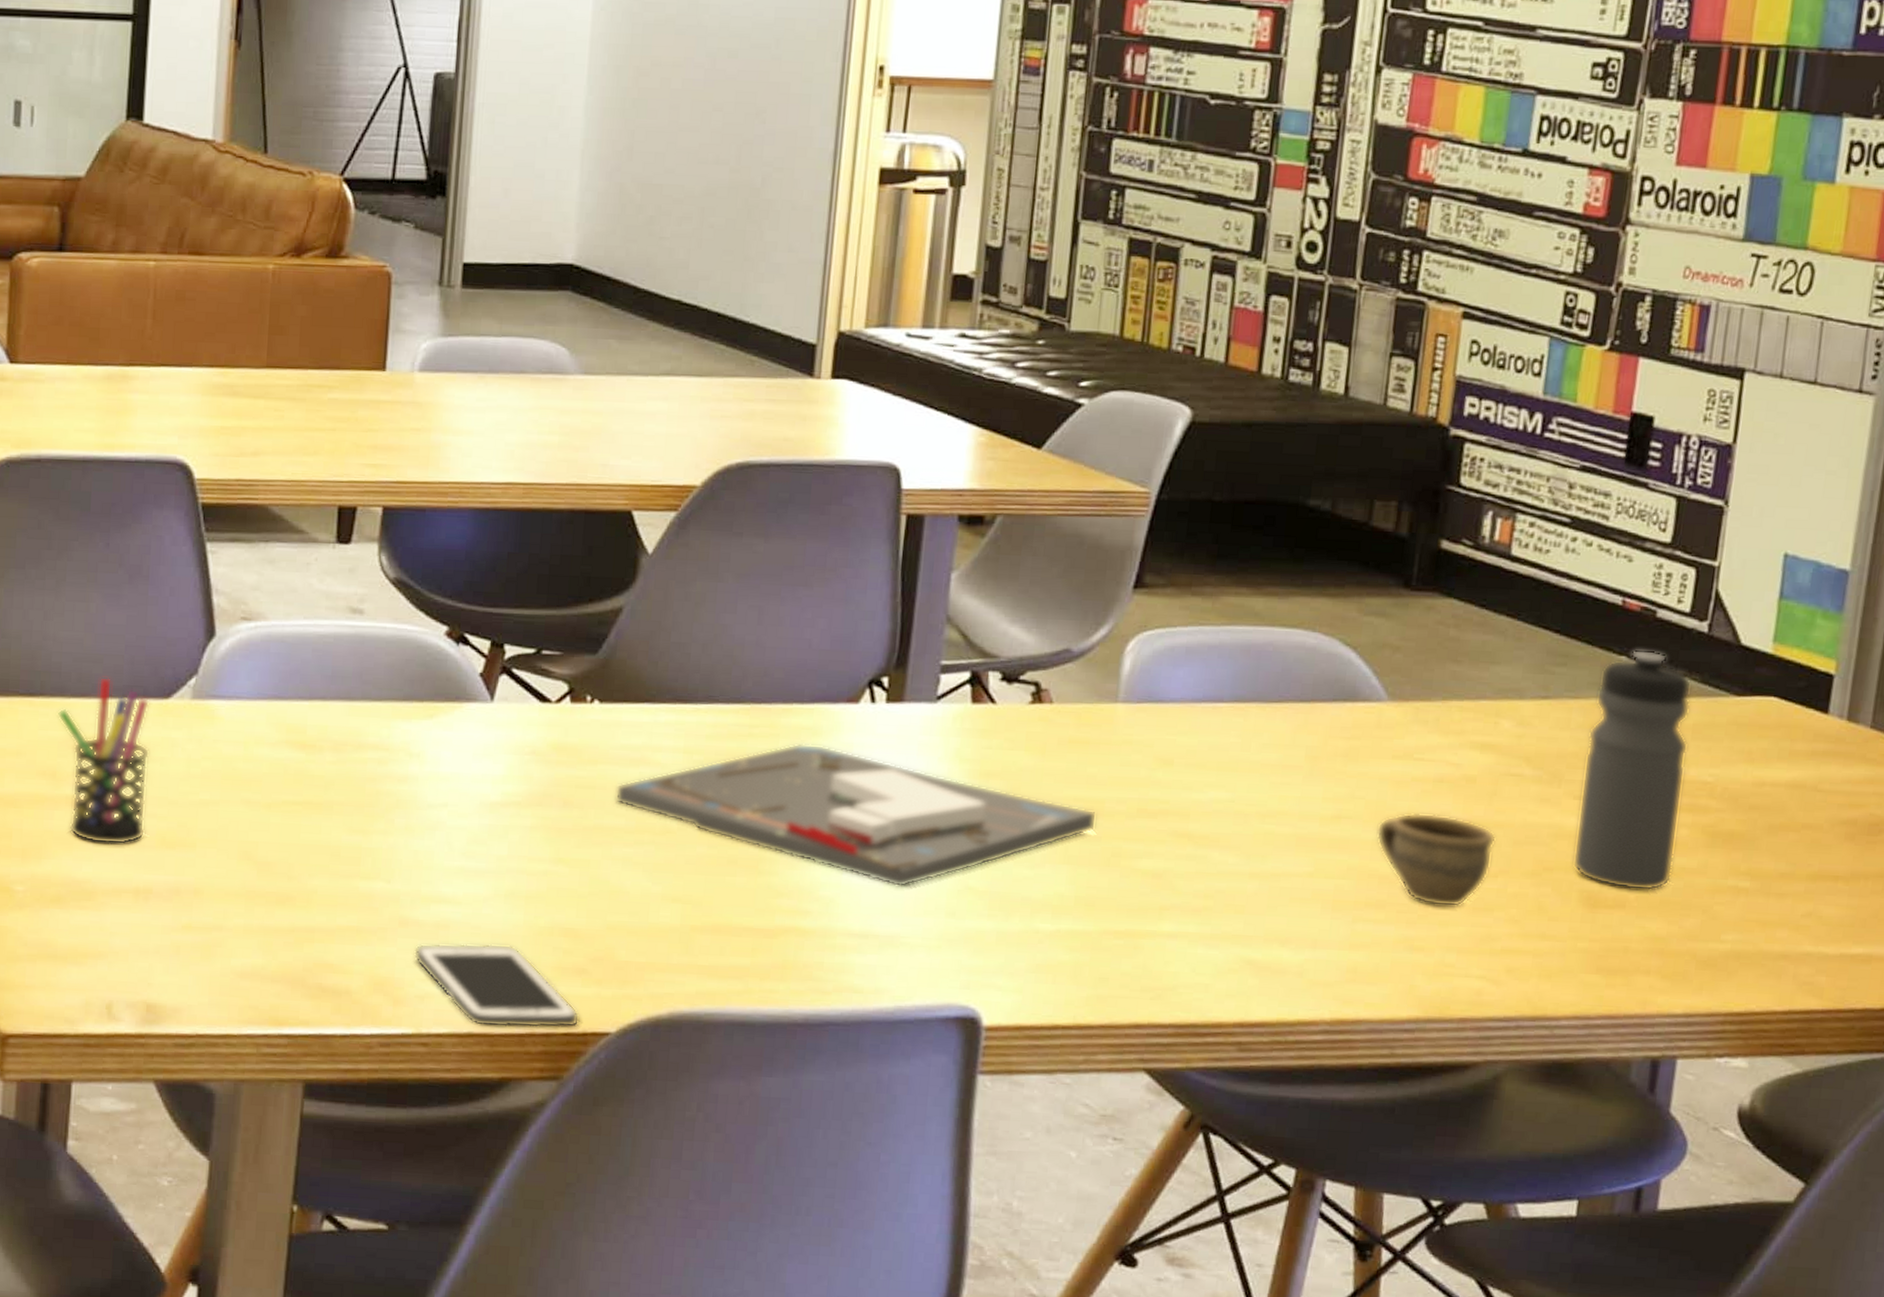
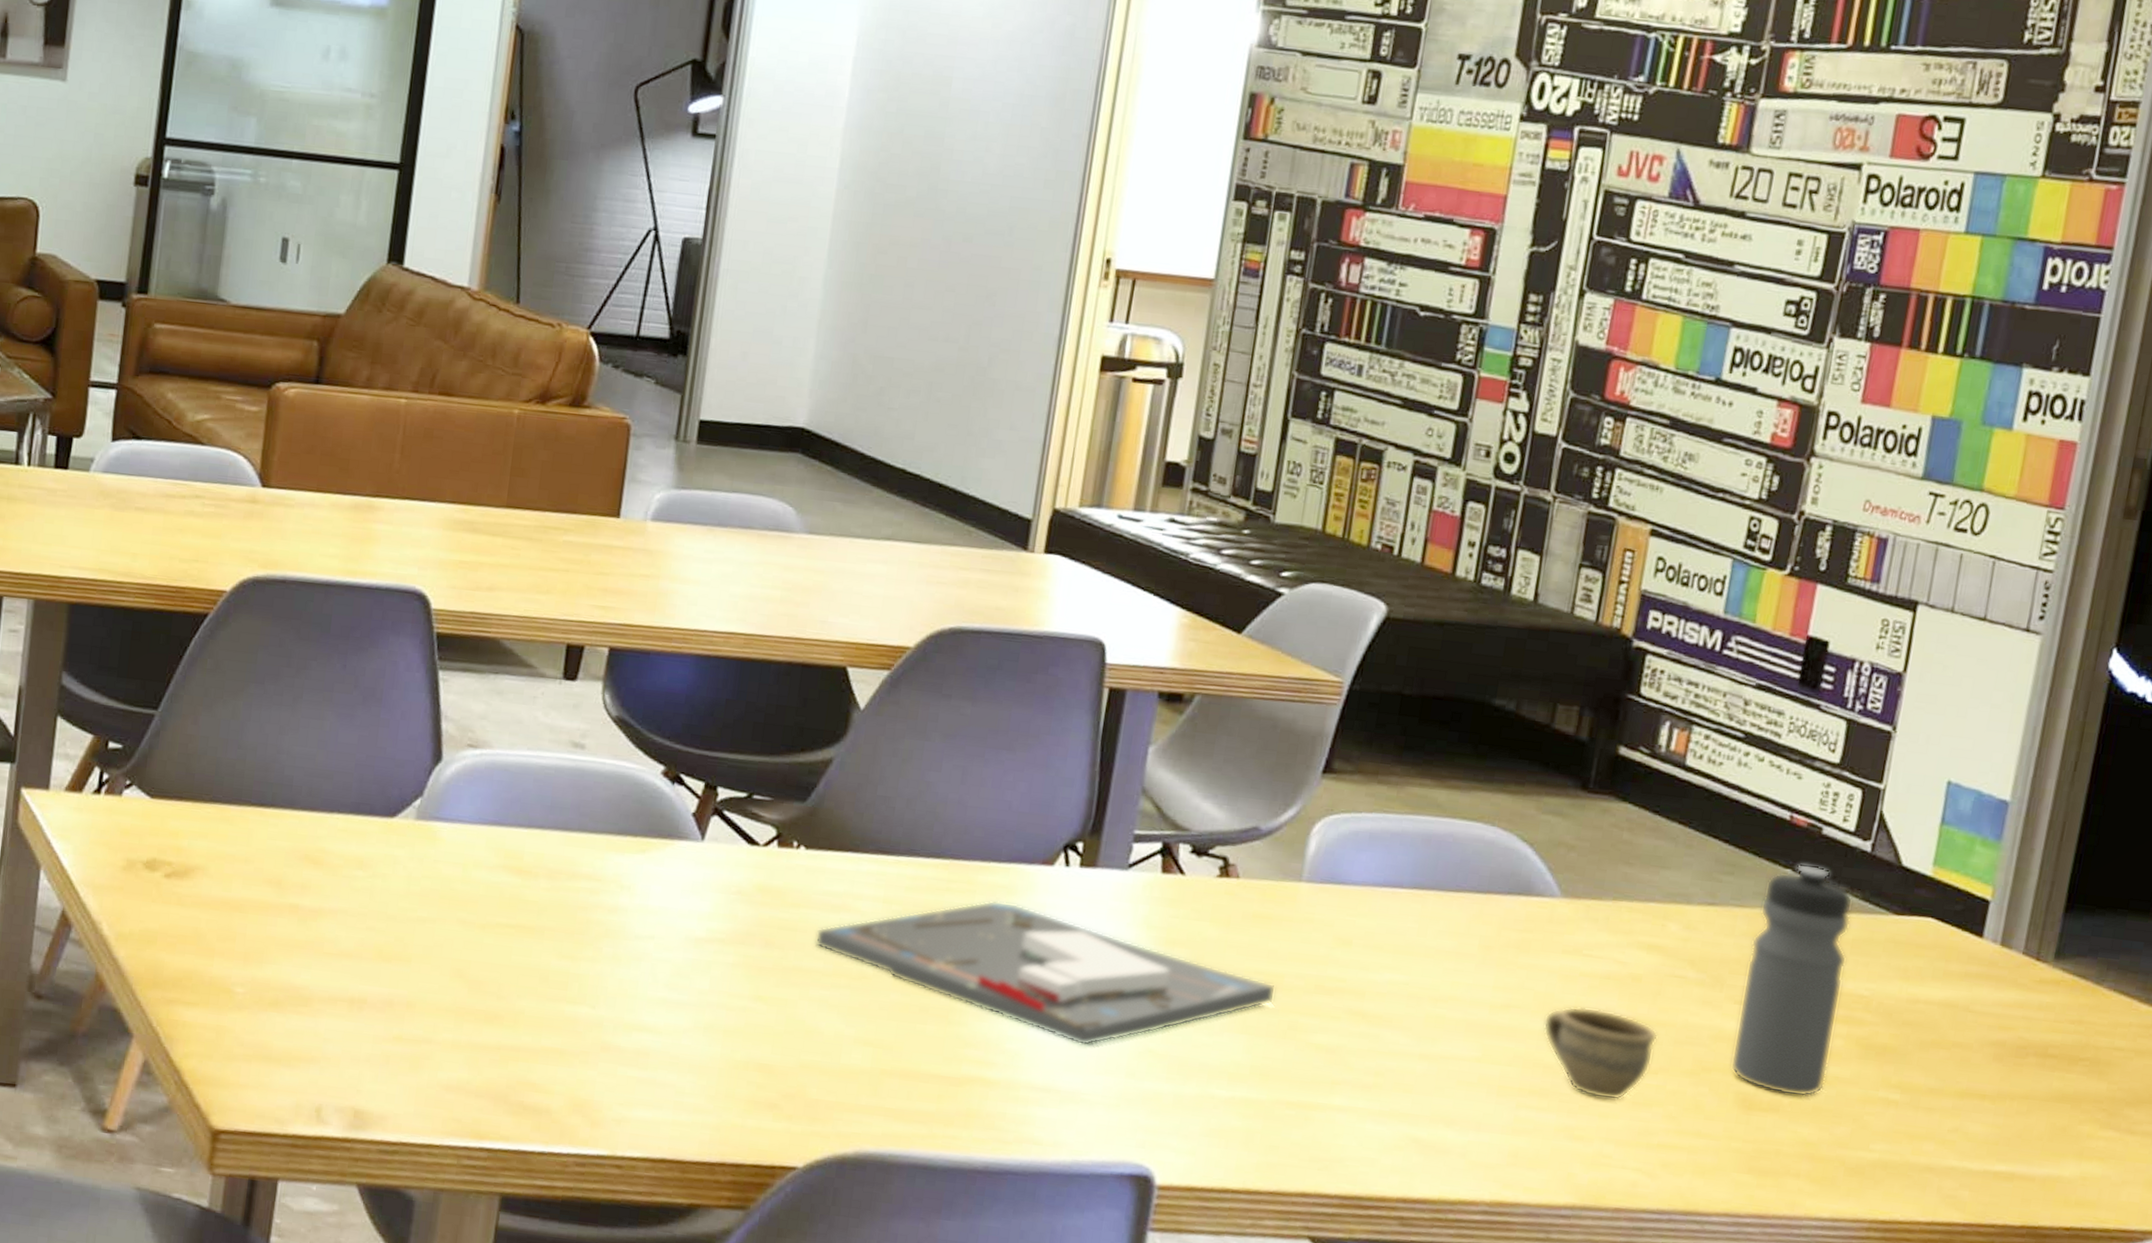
pen holder: present [57,676,150,845] -> none [286,792,376,955]
cell phone: present [414,943,580,1028] -> none [613,1069,769,1160]

